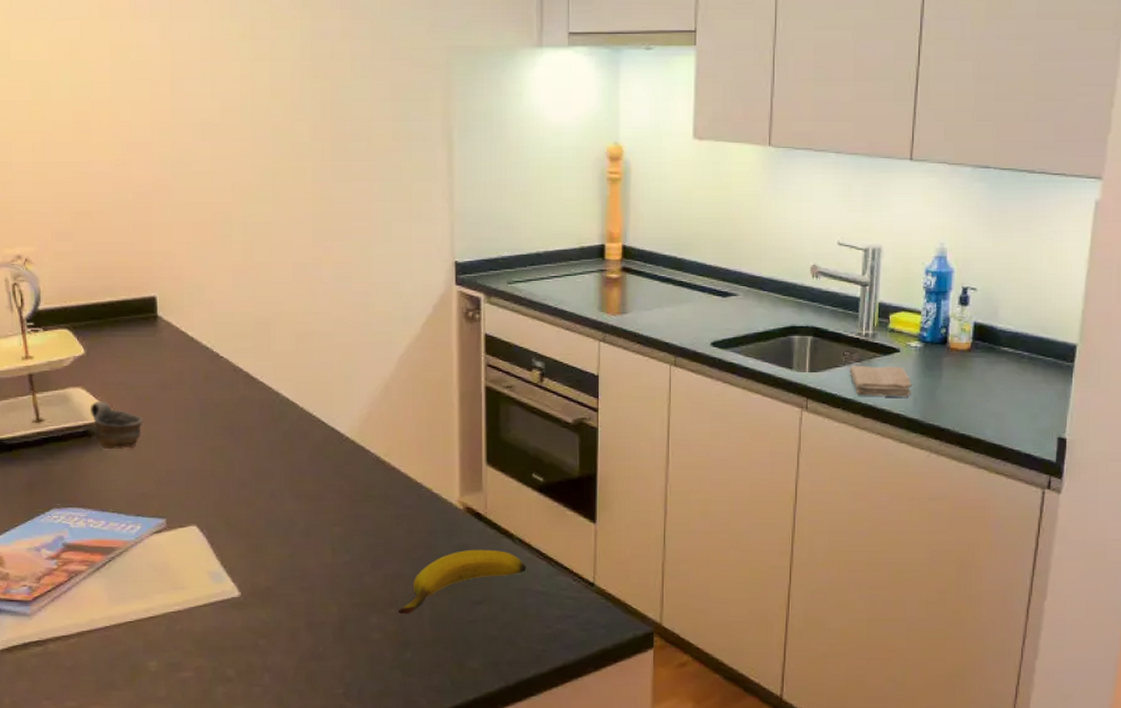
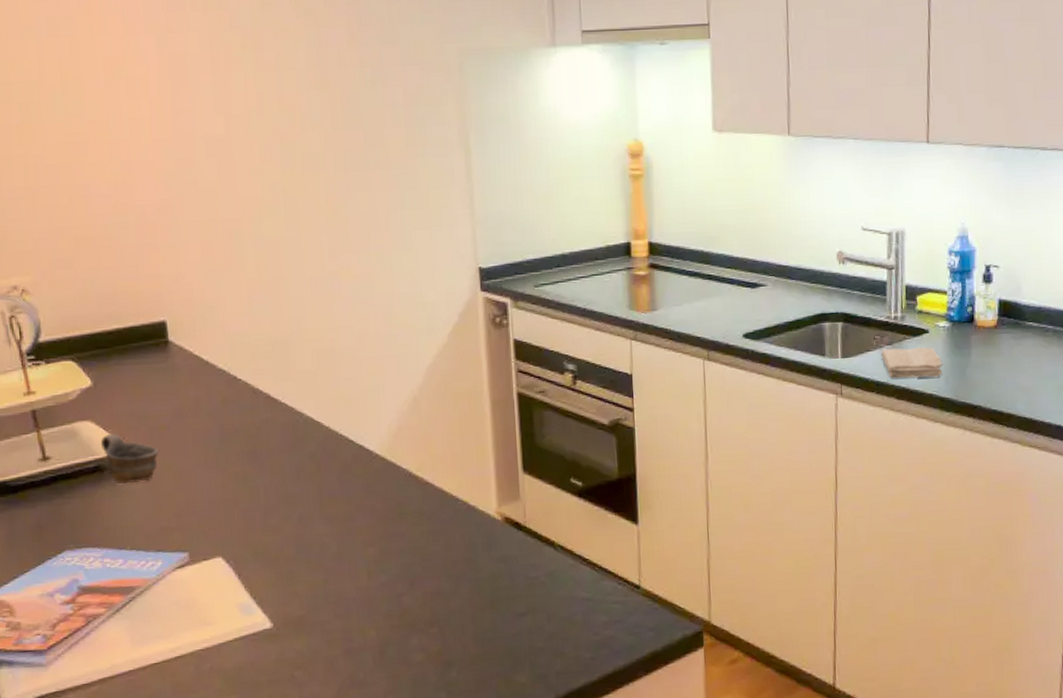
banana: present [399,549,527,615] -> none [440,559,570,634]

